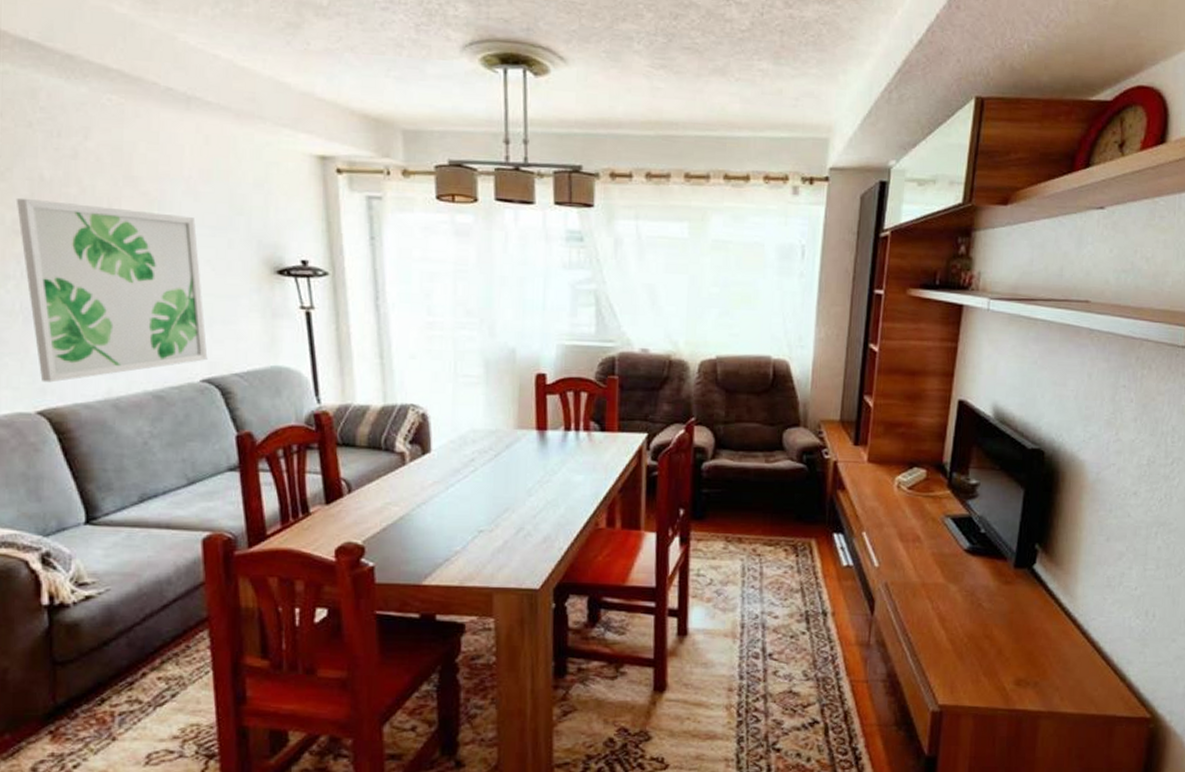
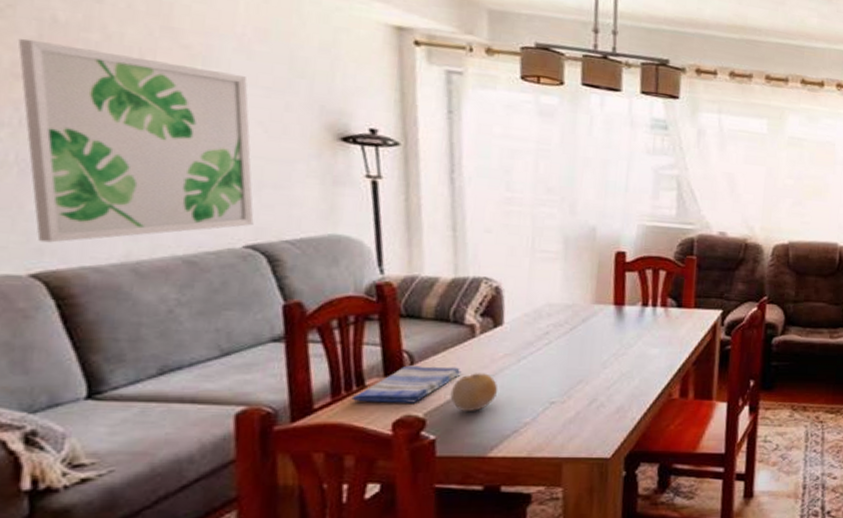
dish towel: none [298,493,395,531] -> present [351,365,462,403]
fruit: none [385,501,429,539] -> present [450,373,498,411]

